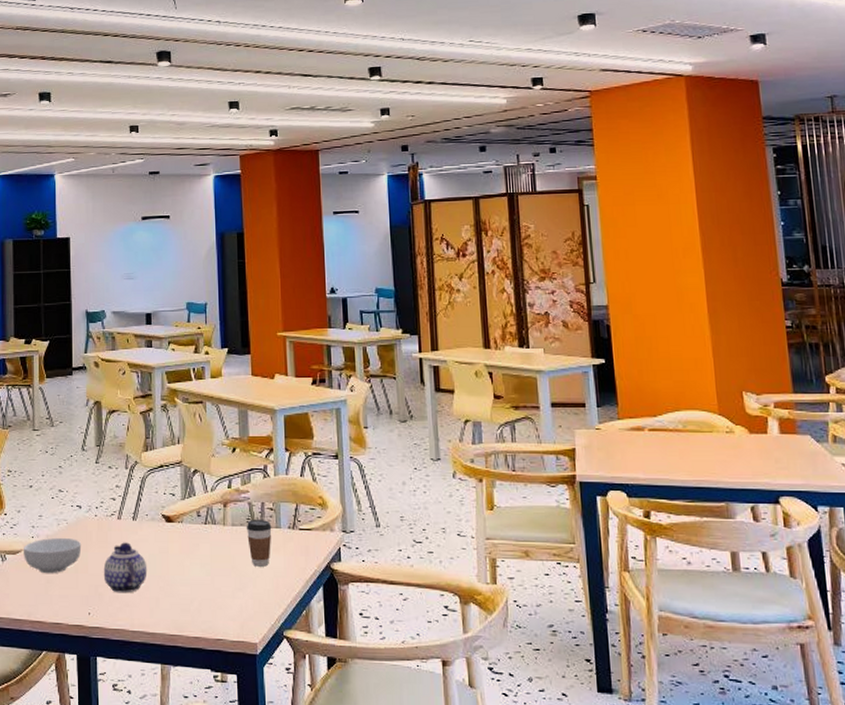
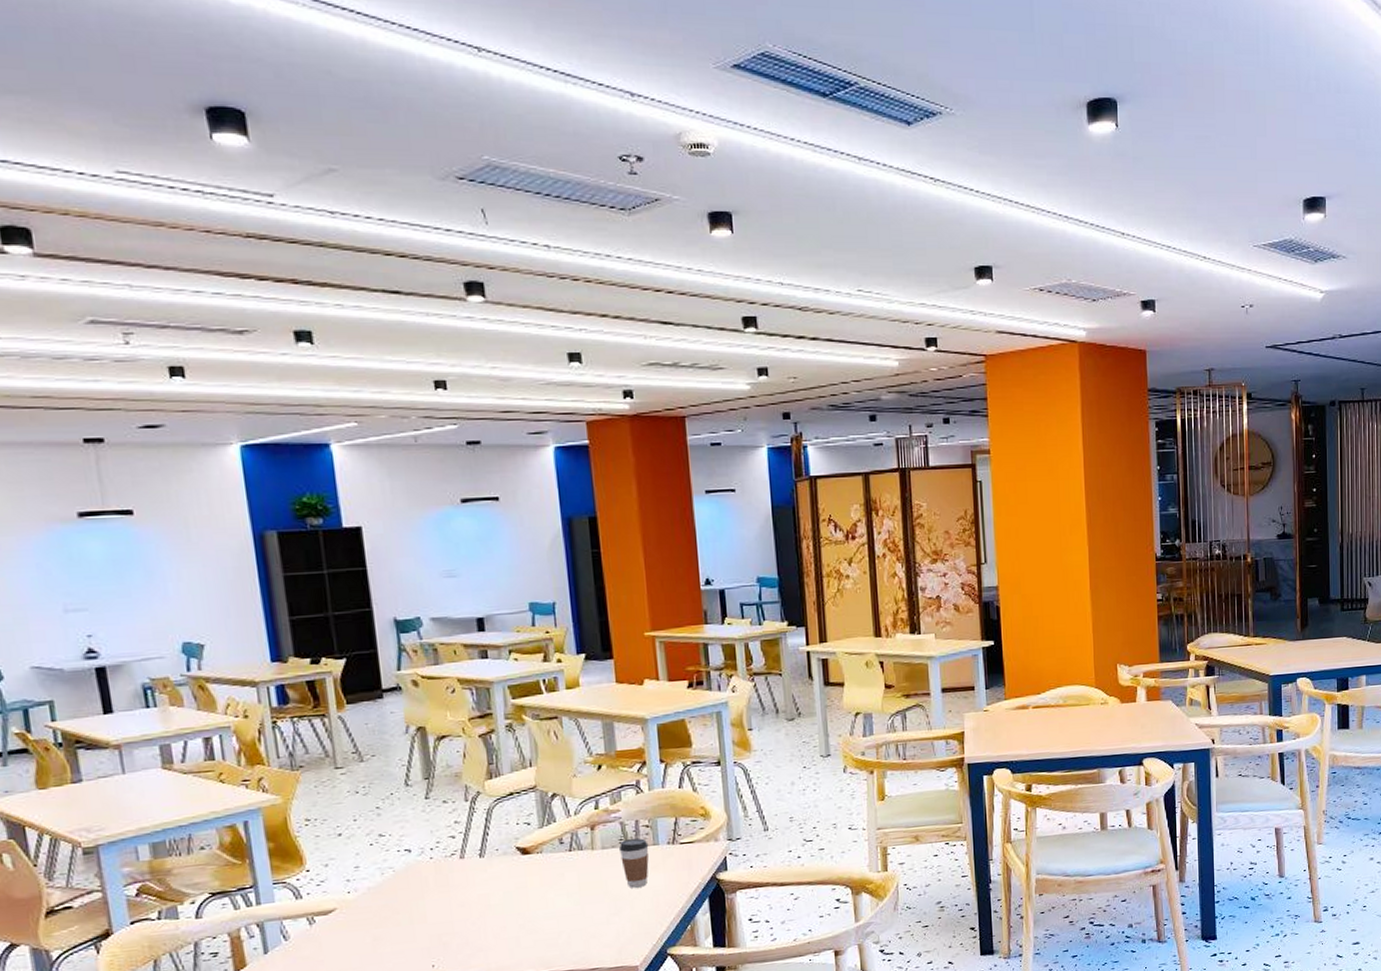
cereal bowl: present [24,537,82,574] -> none [338,887,416,931]
teapot: present [103,542,148,594] -> none [446,882,503,939]

